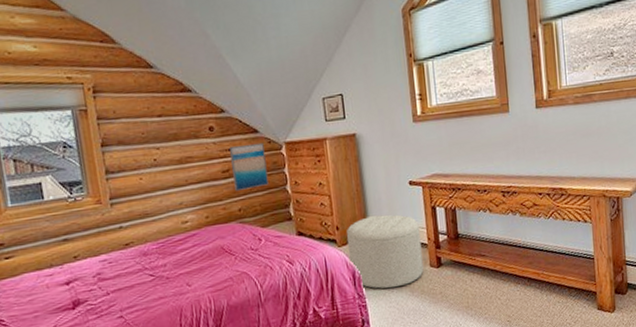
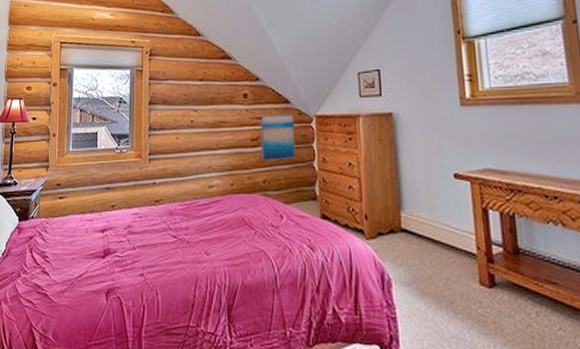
ottoman: present [347,214,424,289] -> none [376,209,471,303]

